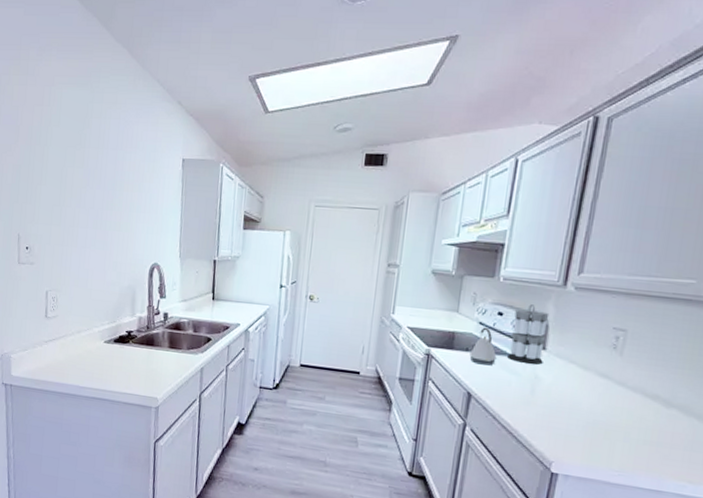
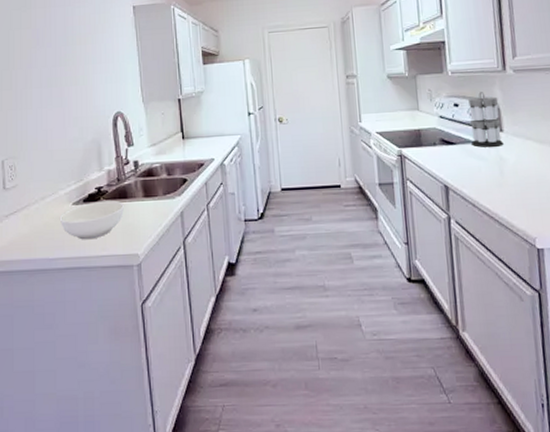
bowl: none [91,343,150,377] -> present [59,200,124,240]
kettle: present [469,327,497,366] -> none [438,120,463,156]

